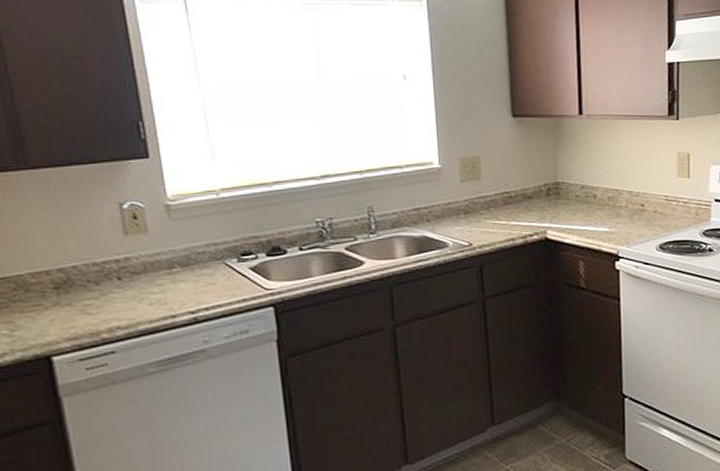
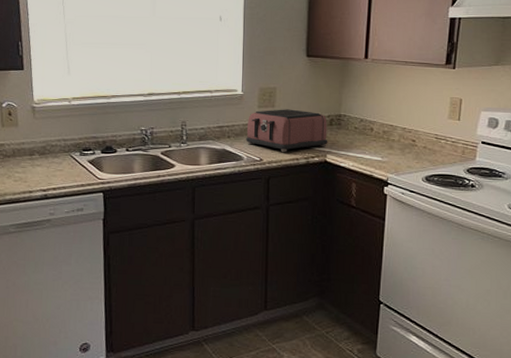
toaster: none [449,180,547,233] -> present [246,109,328,152]

